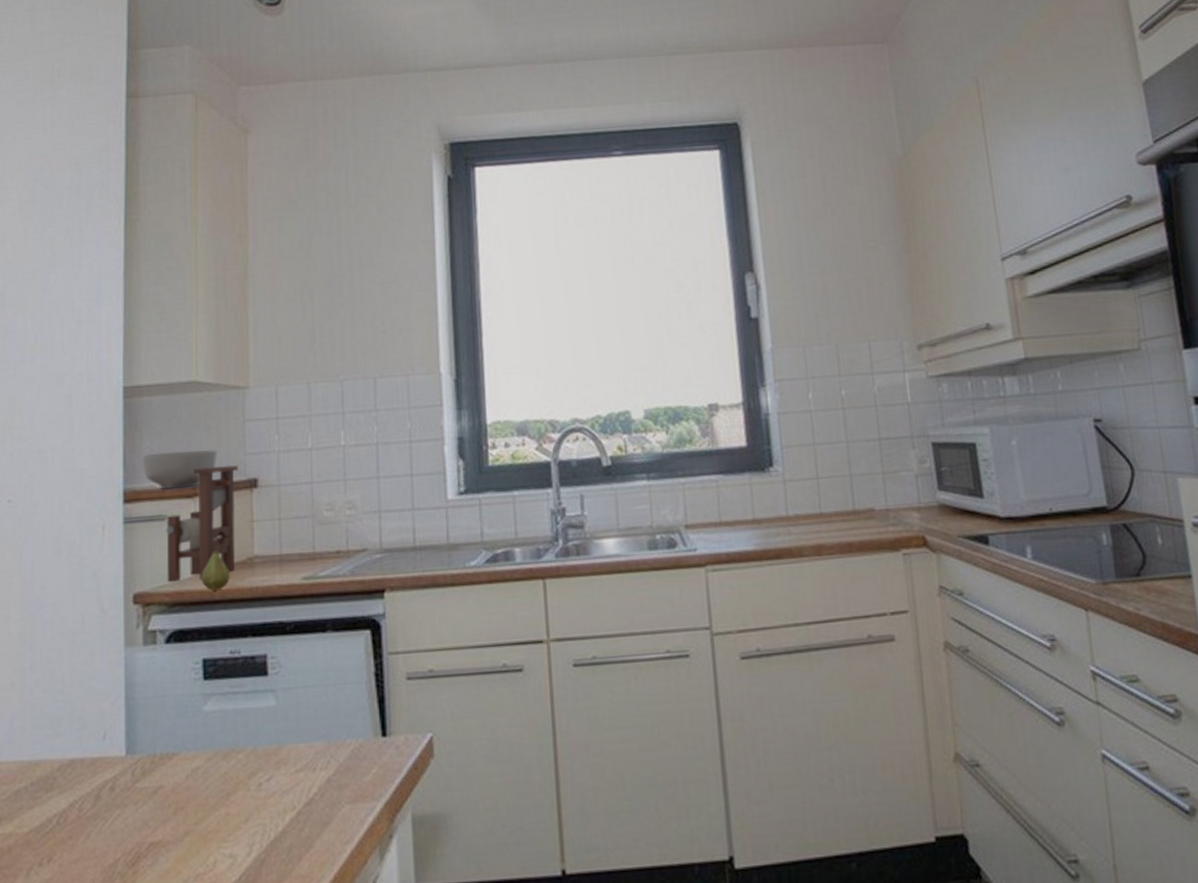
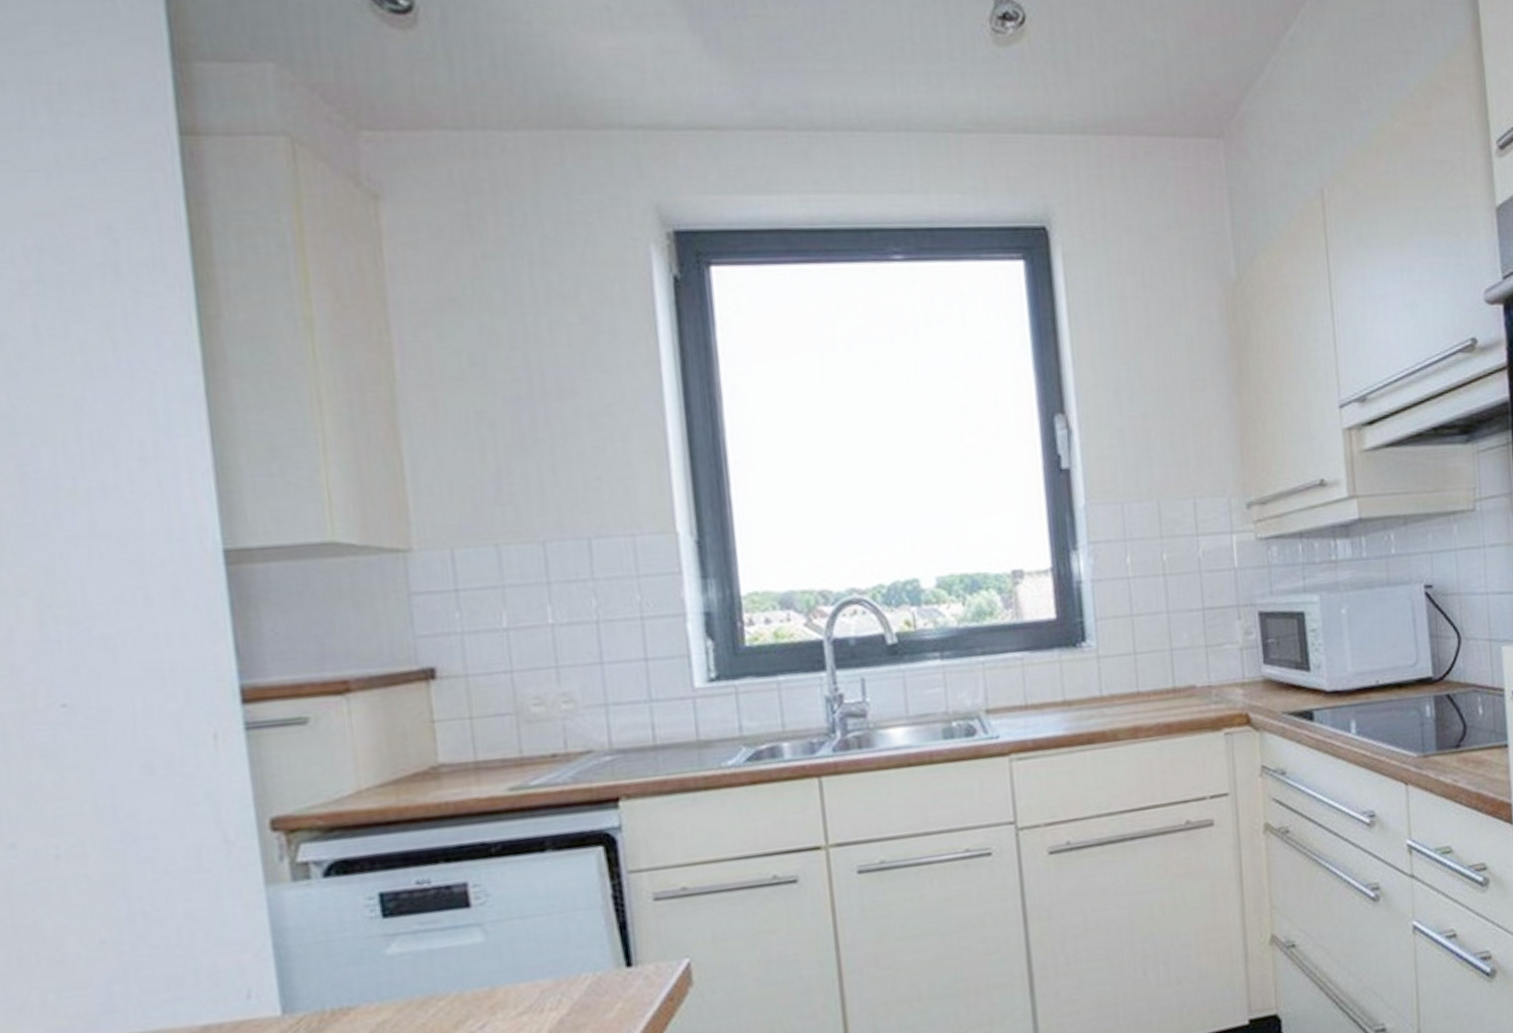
bowl: present [140,449,217,489] -> none [260,632,375,683]
paper towel holder: present [166,465,238,583] -> none [307,651,414,803]
fruit: present [201,548,230,591] -> none [366,756,408,810]

